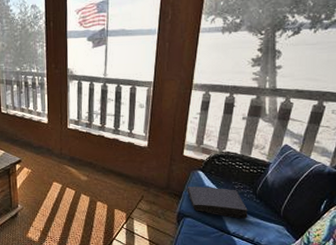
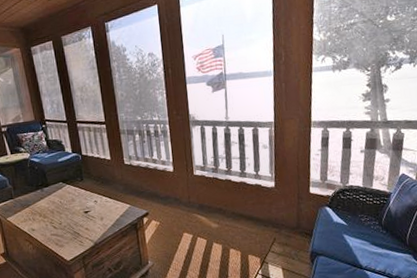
book: present [187,187,248,219] -> none [316,222,377,252]

